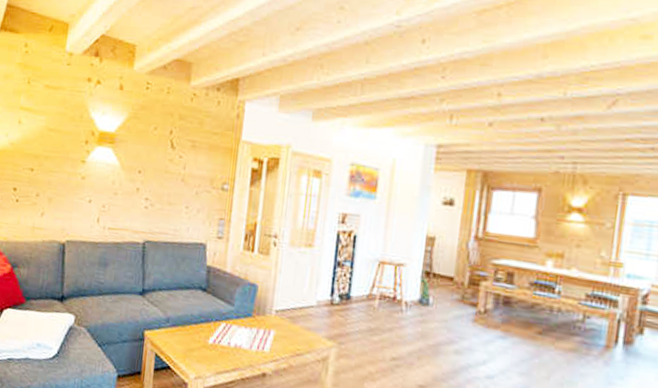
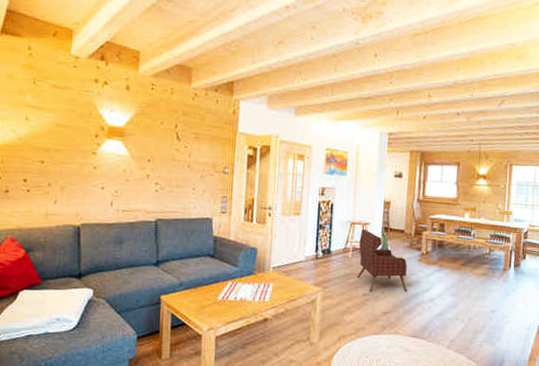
armchair: none [384,271,456,362] -> present [357,229,408,292]

